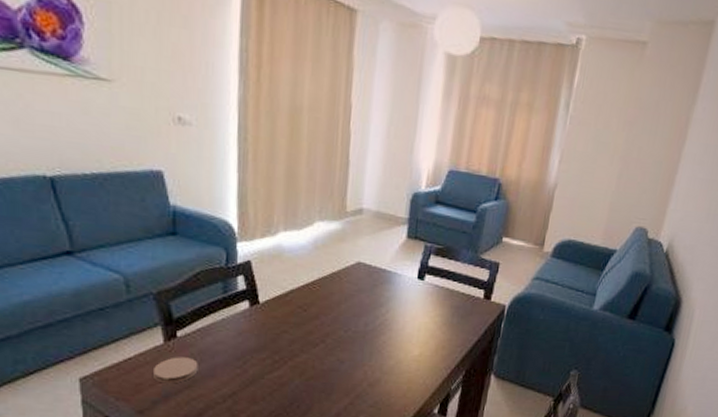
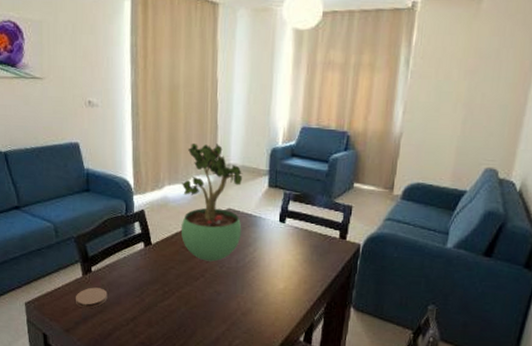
potted plant: none [297,180,378,325] -> present [180,142,243,262]

